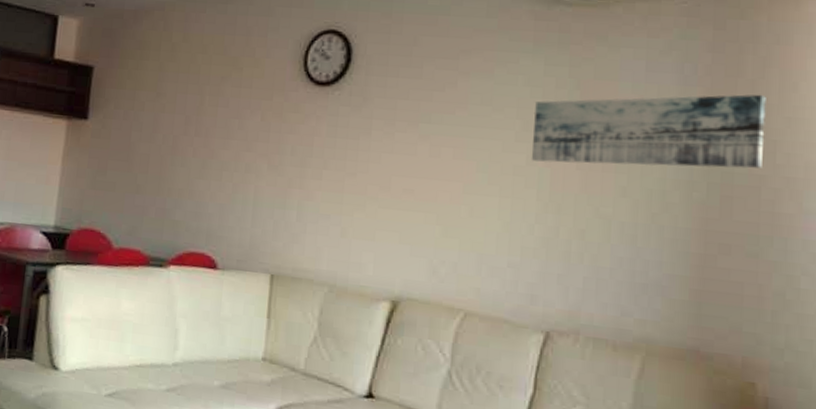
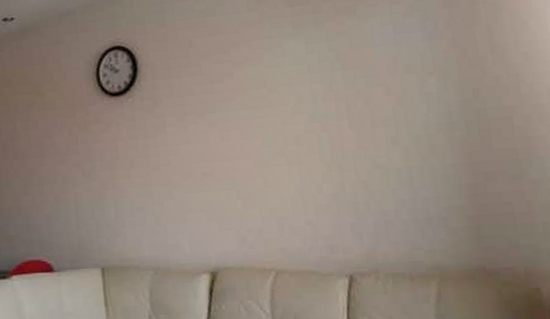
wall art: present [531,94,766,169] -> none [303,36,510,129]

